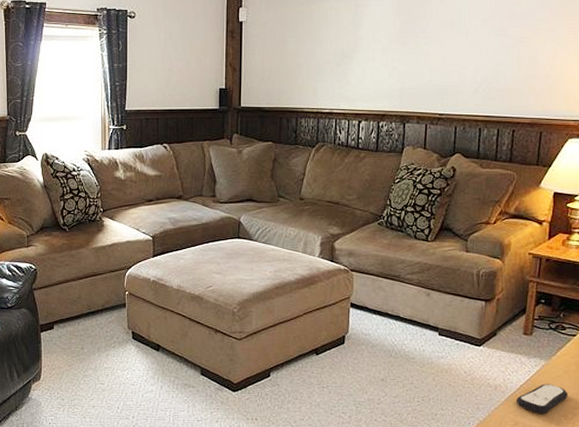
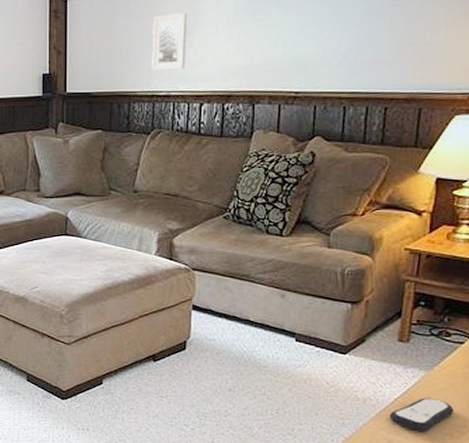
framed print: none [317,39,349,91] -> present [151,13,188,71]

